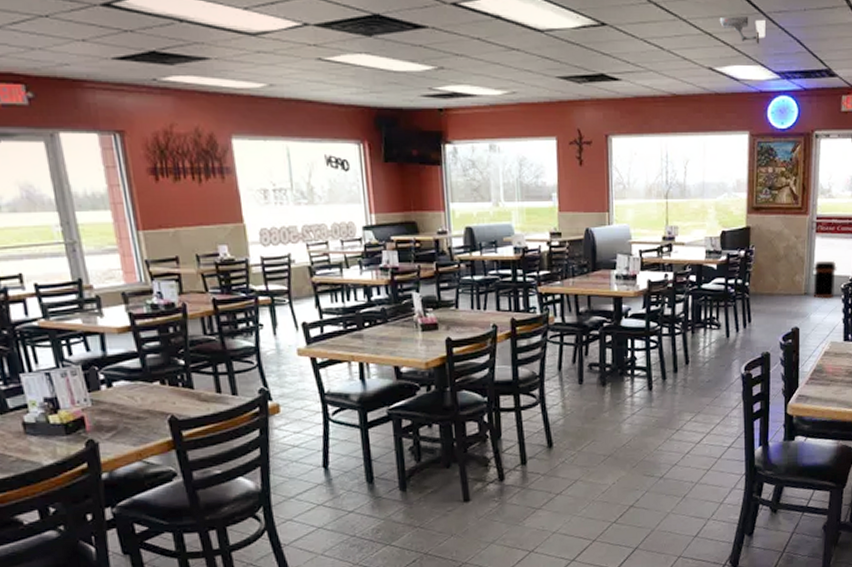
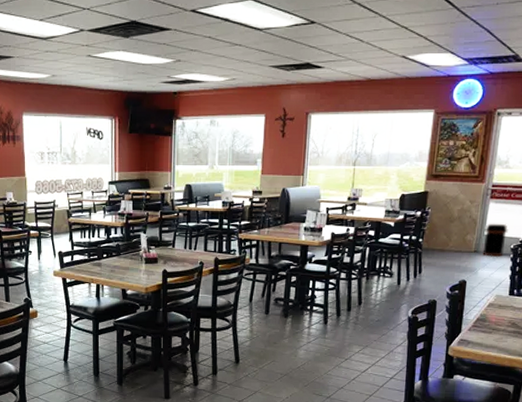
security camera: present [719,15,766,45] -> none [415,11,459,35]

